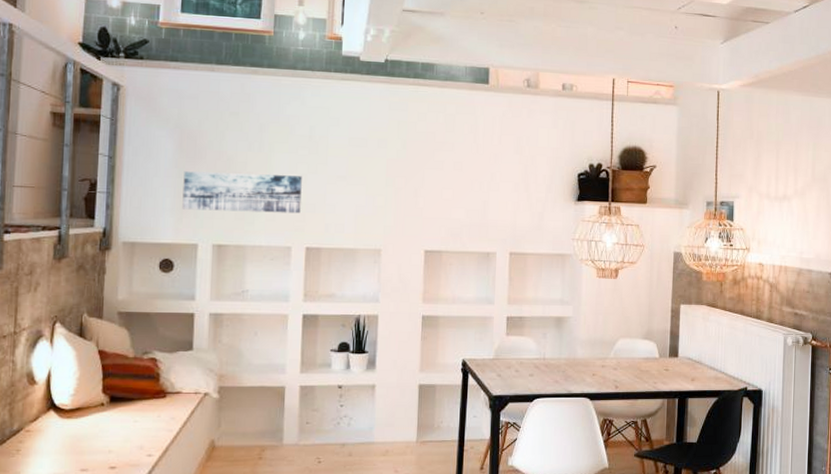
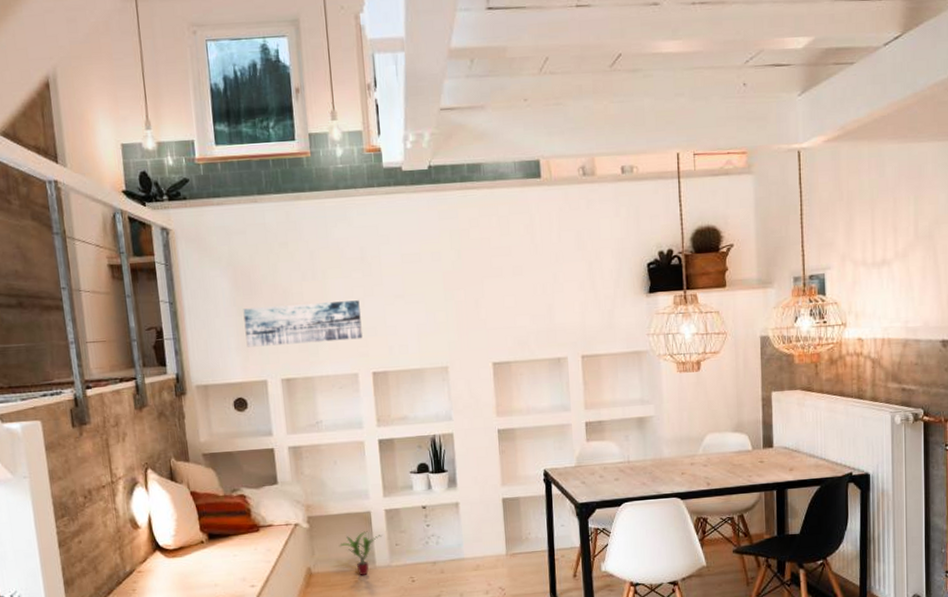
potted plant: none [247,406,294,453] -> present [338,531,383,576]

